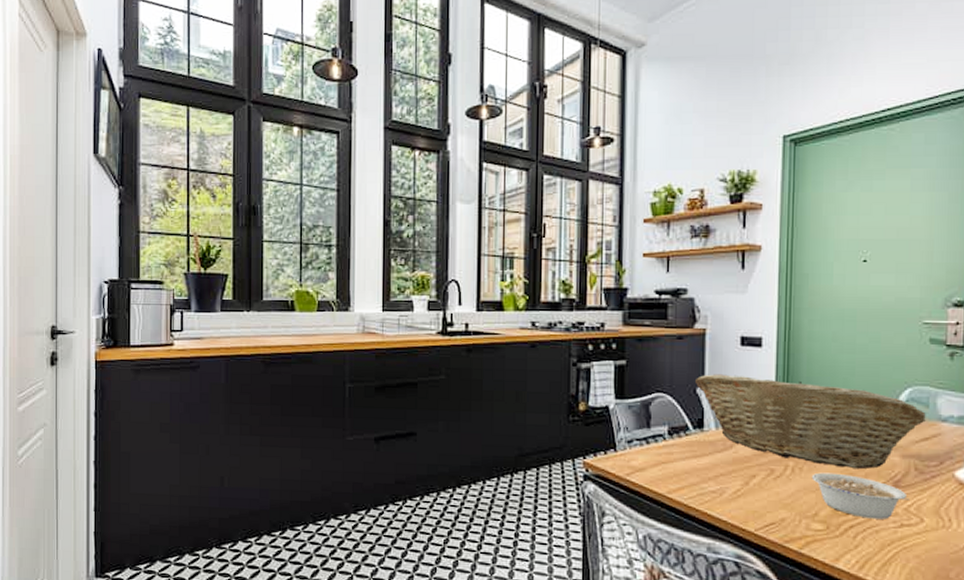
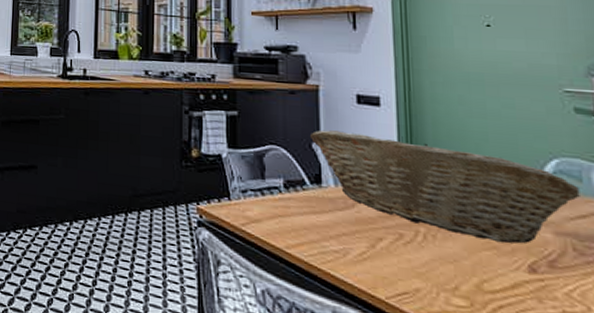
legume: present [811,472,909,519] -> none [447,242,570,303]

